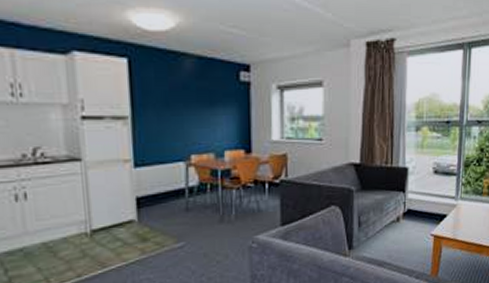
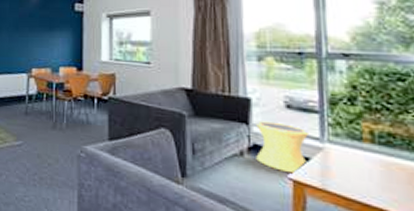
side table: none [409,186,449,230] -> present [256,121,310,174]

